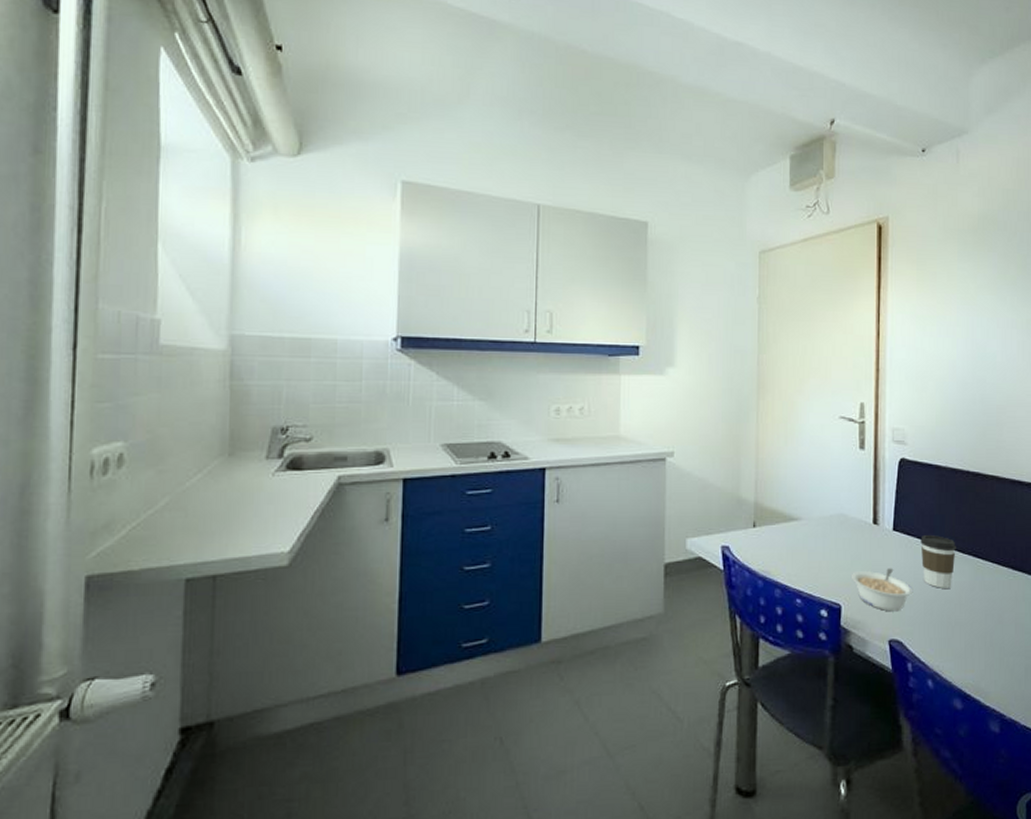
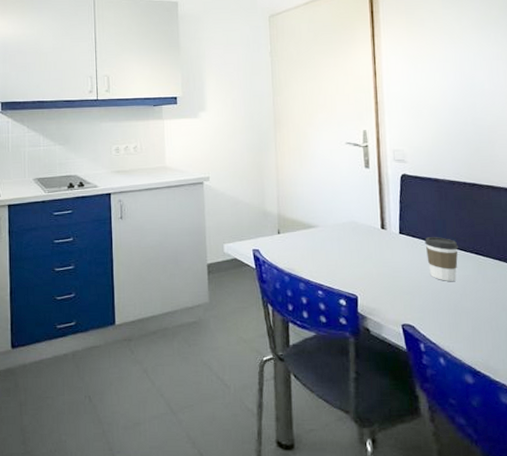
legume: present [852,568,913,612] -> none [365,265,421,301]

